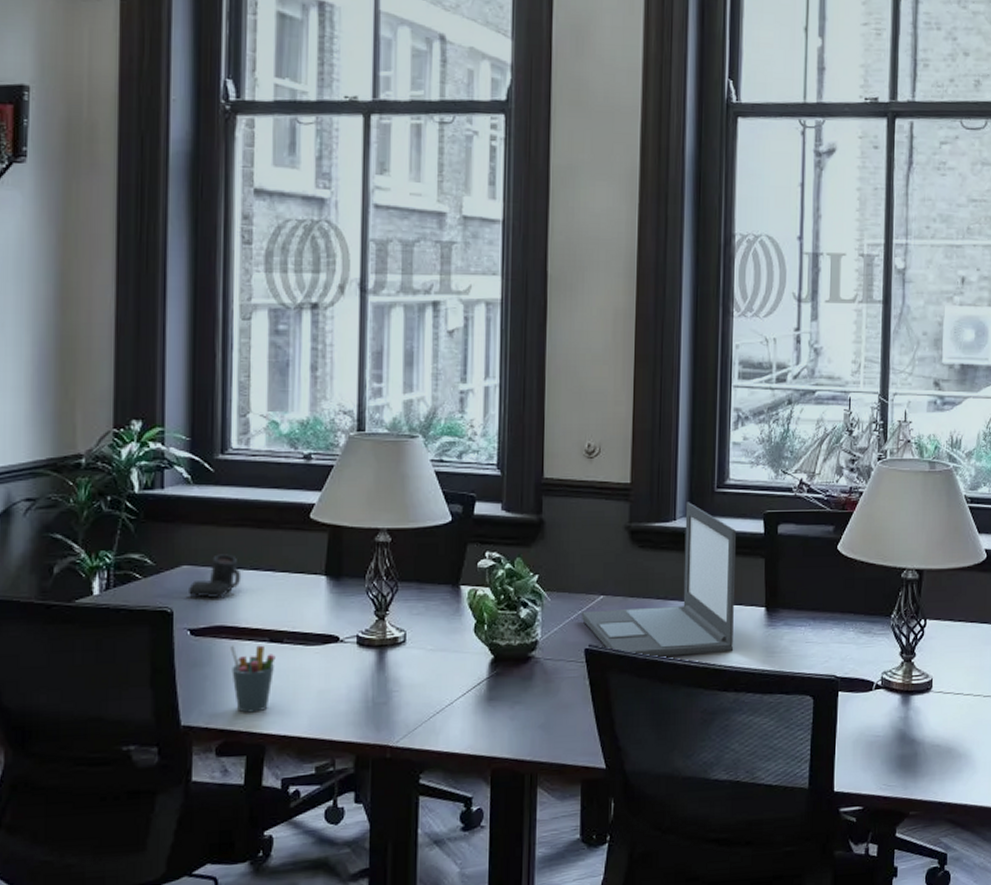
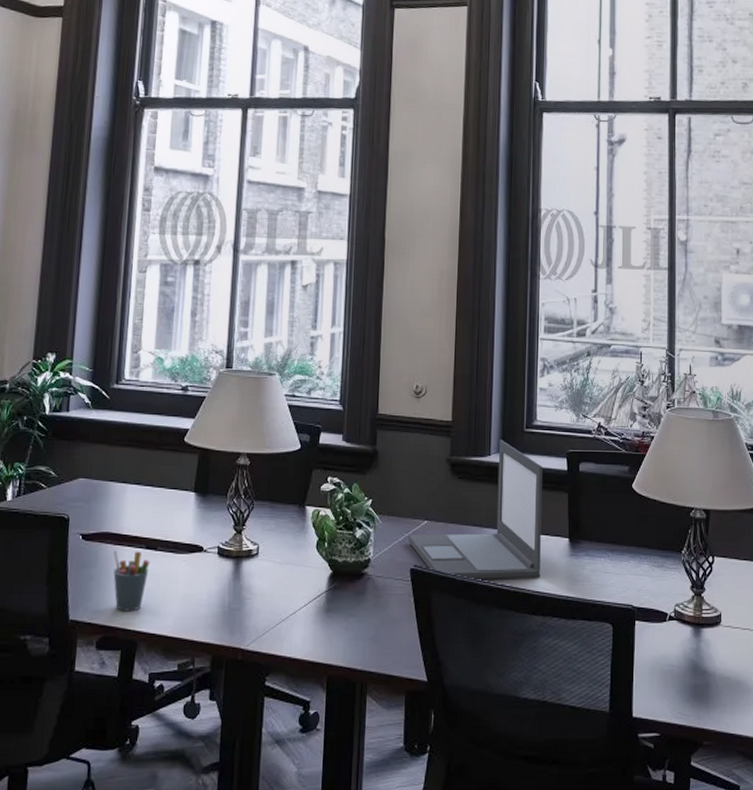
coffee mug: present [189,554,242,598] -> none [83,470,126,507]

